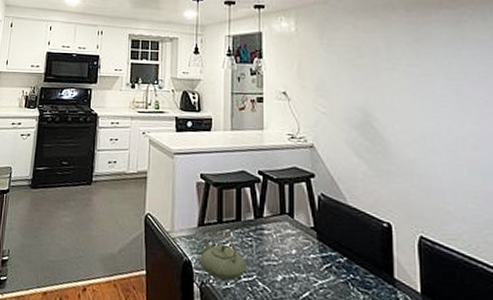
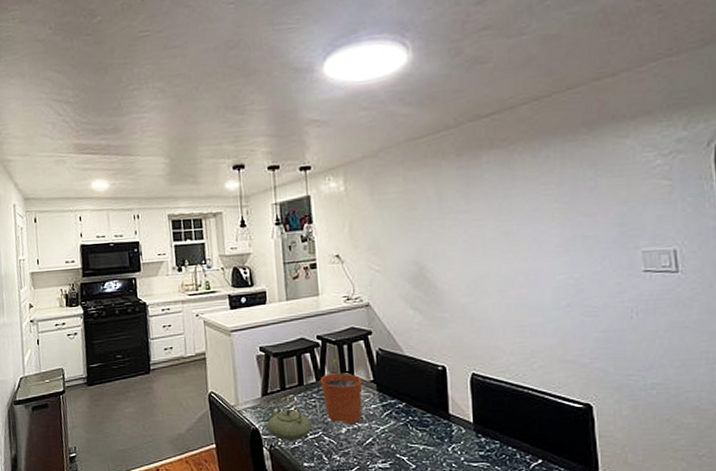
plant pot: none [258,198,302,273] -> present [320,359,363,424]

